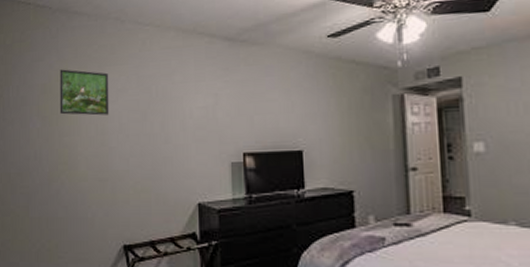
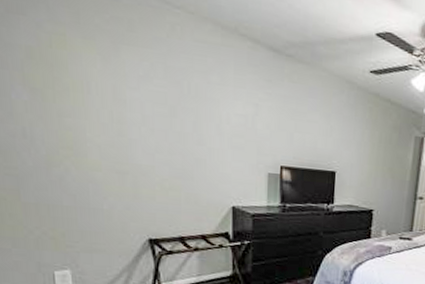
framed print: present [60,69,109,116] -> none [53,33,128,103]

